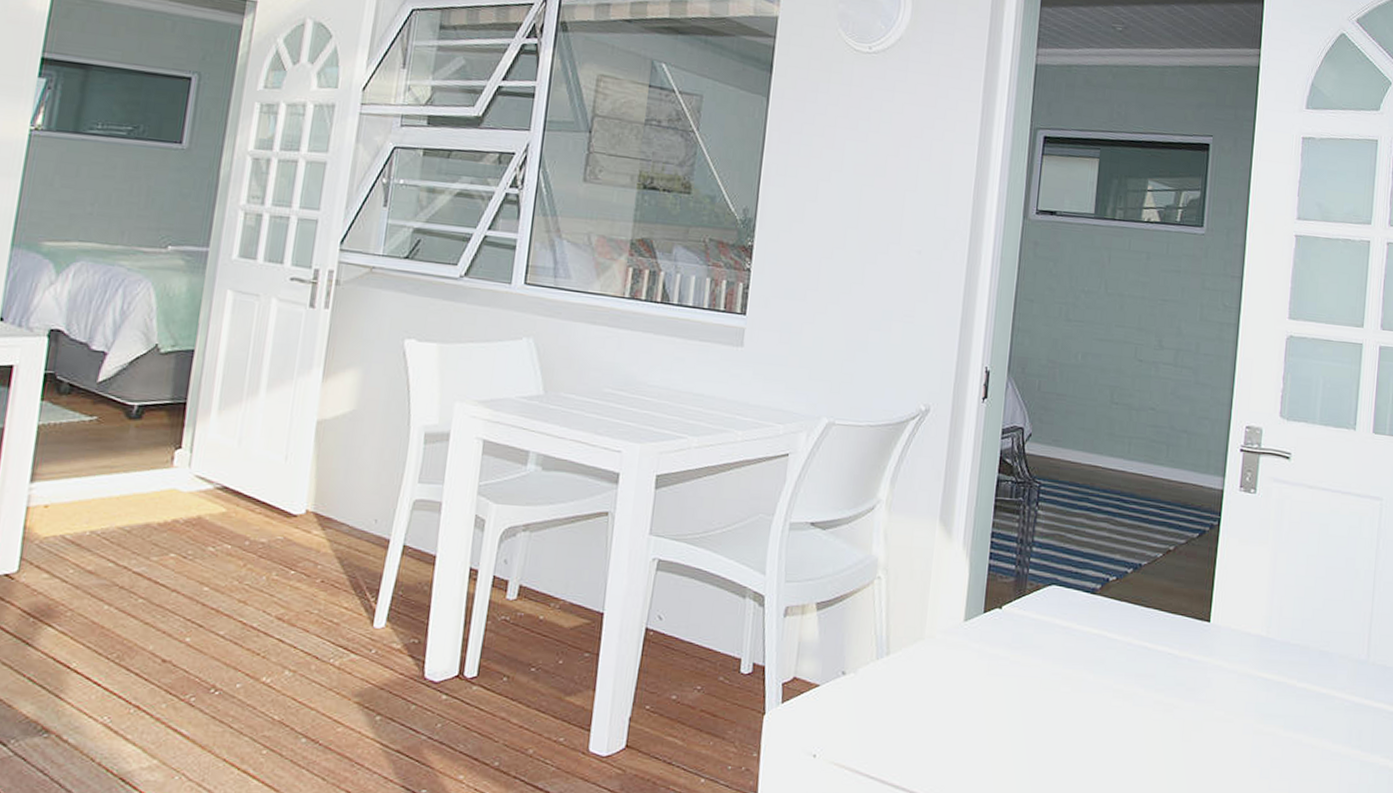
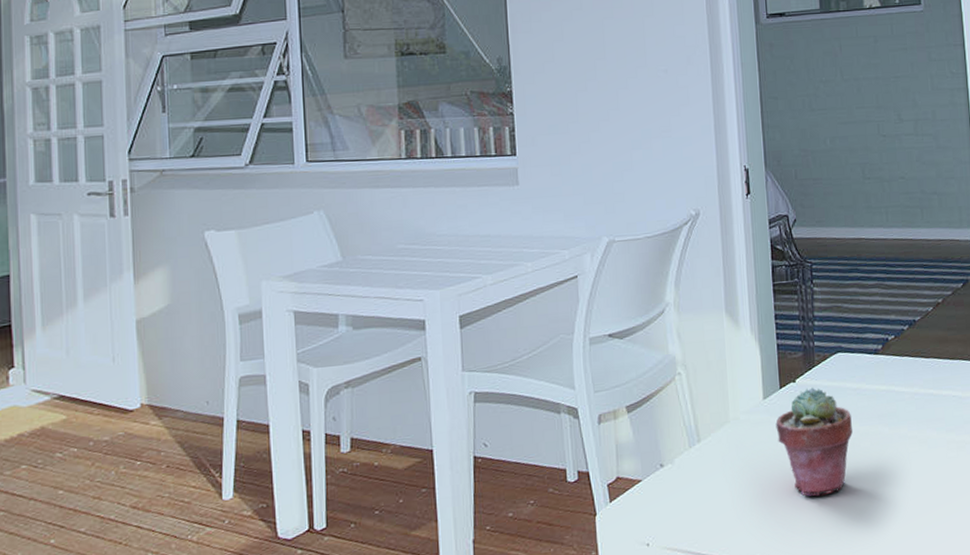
potted succulent: none [972,617,1056,736] -> present [775,387,853,496]

